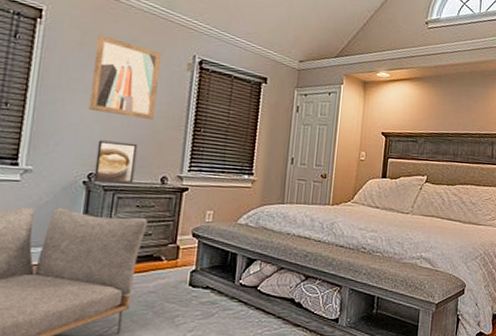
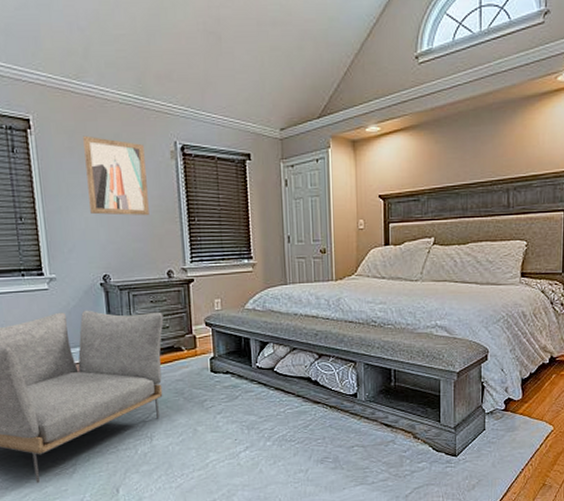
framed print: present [93,140,138,184] -> none [105,241,144,283]

